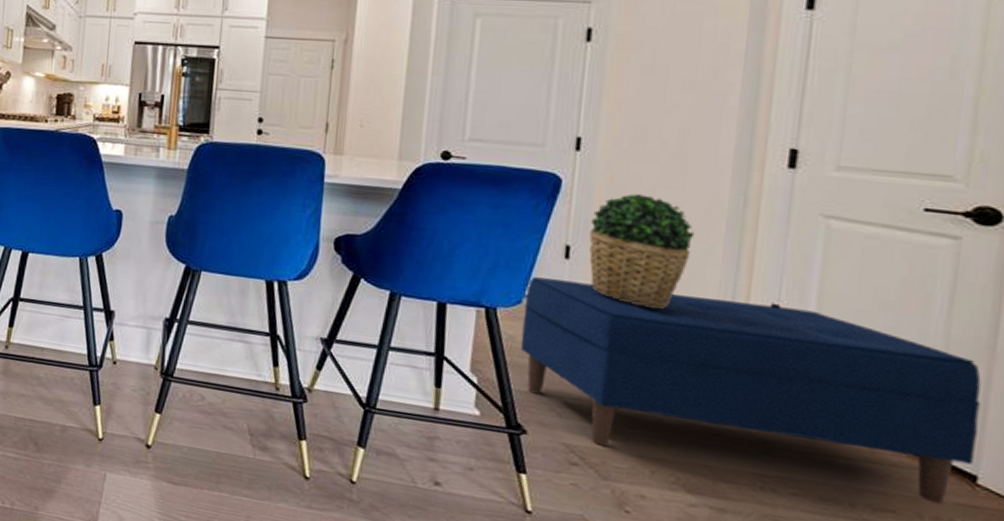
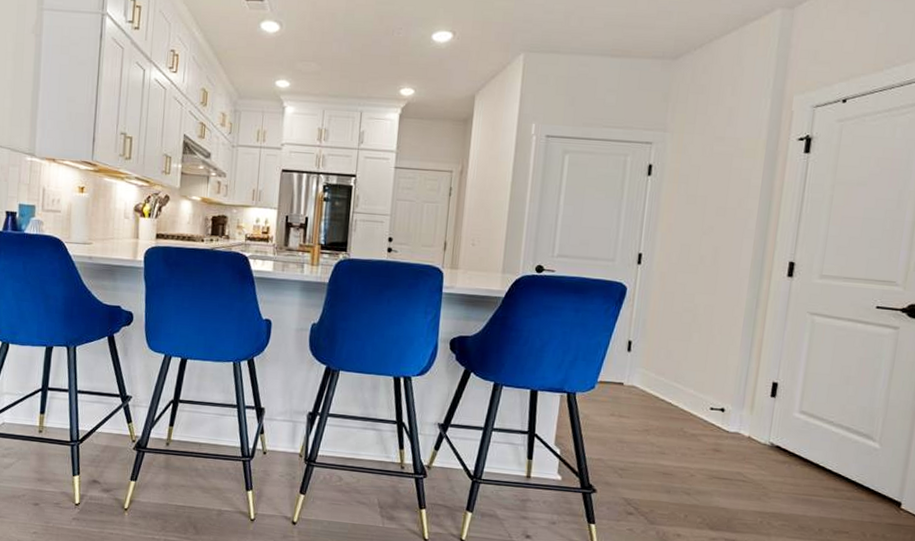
bench: present [520,277,981,505] -> none [593,367,907,525]
potted plant: present [589,194,695,310] -> none [645,298,722,389]

